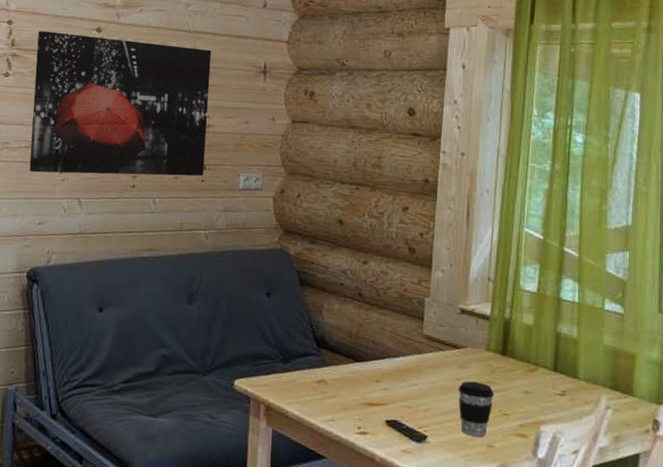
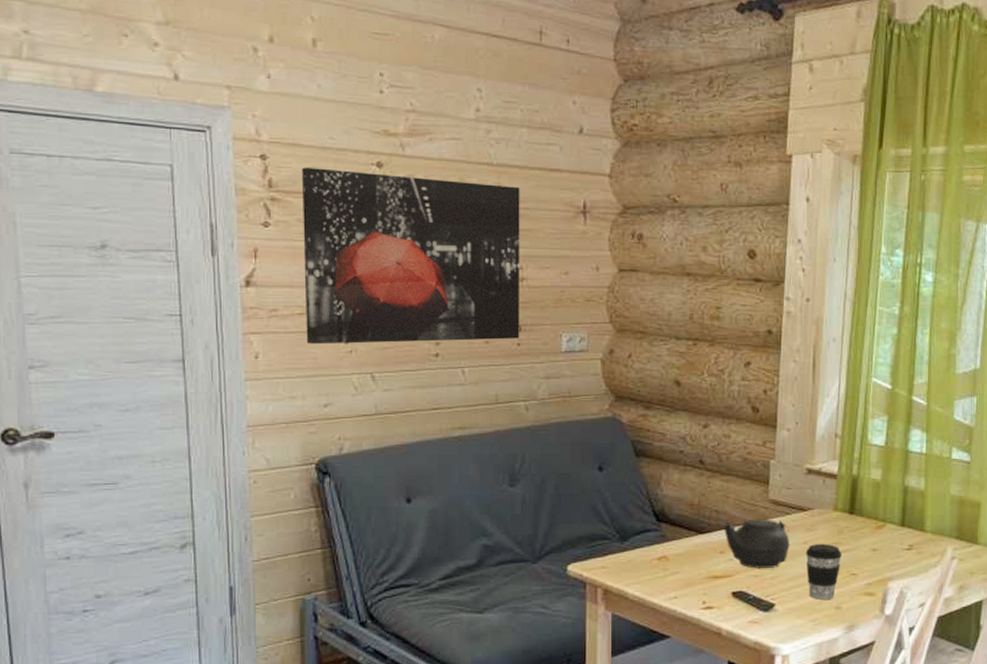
teapot: none [378,352,443,401] -> present [722,519,790,569]

